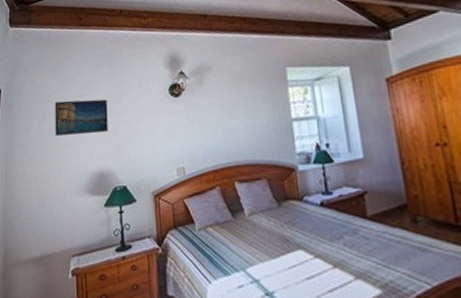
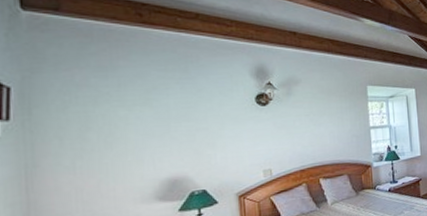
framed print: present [55,99,108,136] -> none [105,104,183,143]

